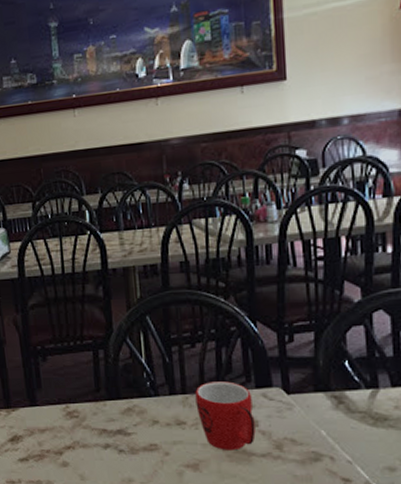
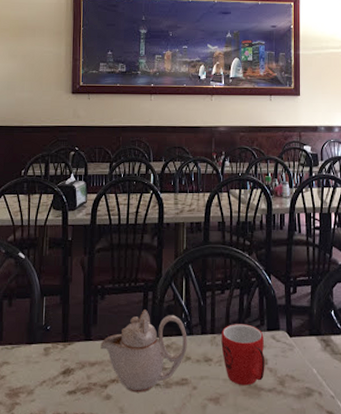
teapot: none [49,370,153,459] -> present [100,309,187,393]

